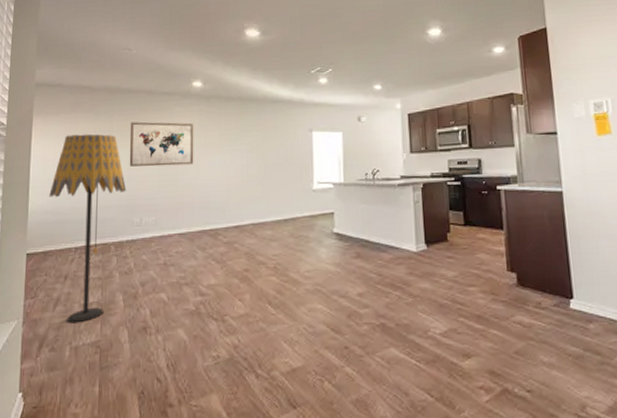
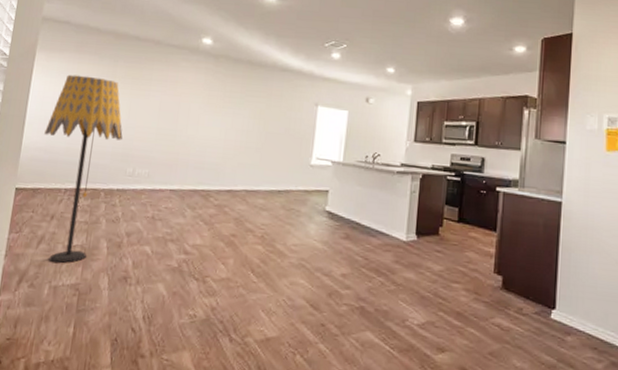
wall art: present [129,121,194,167] -> none [128,70,199,122]

